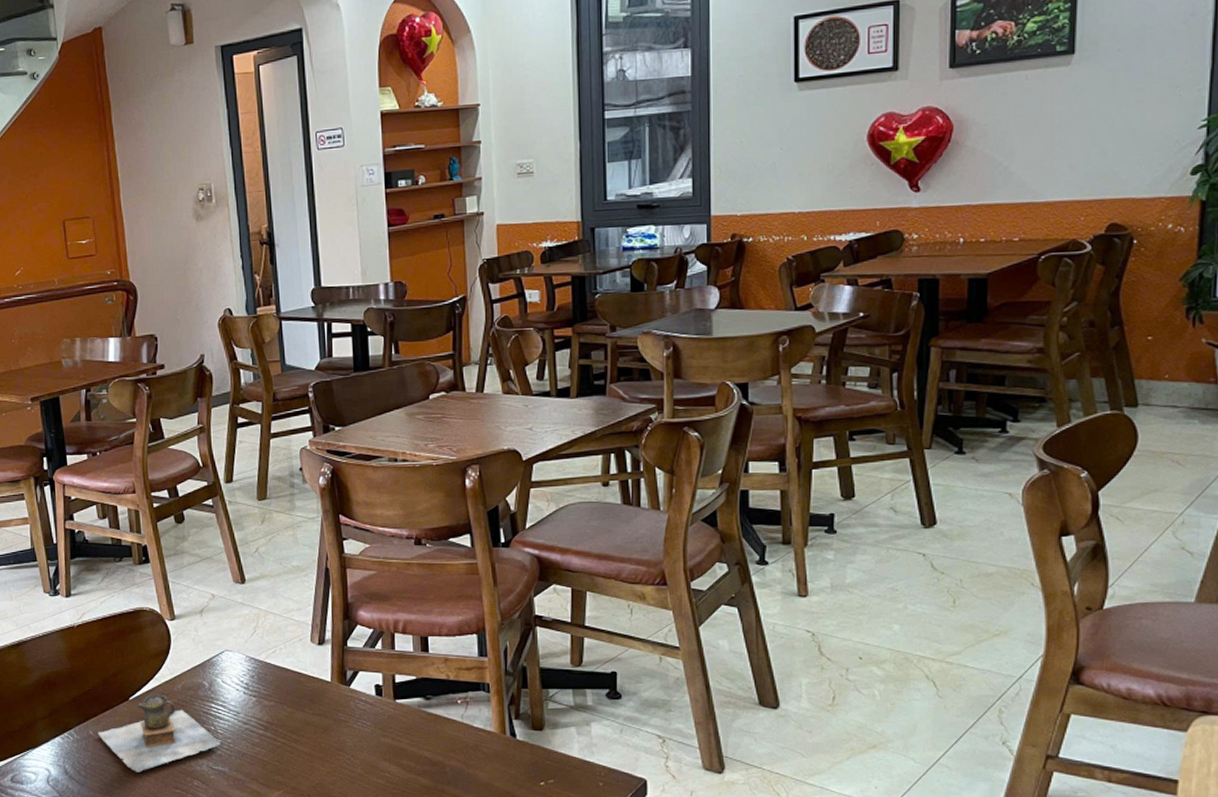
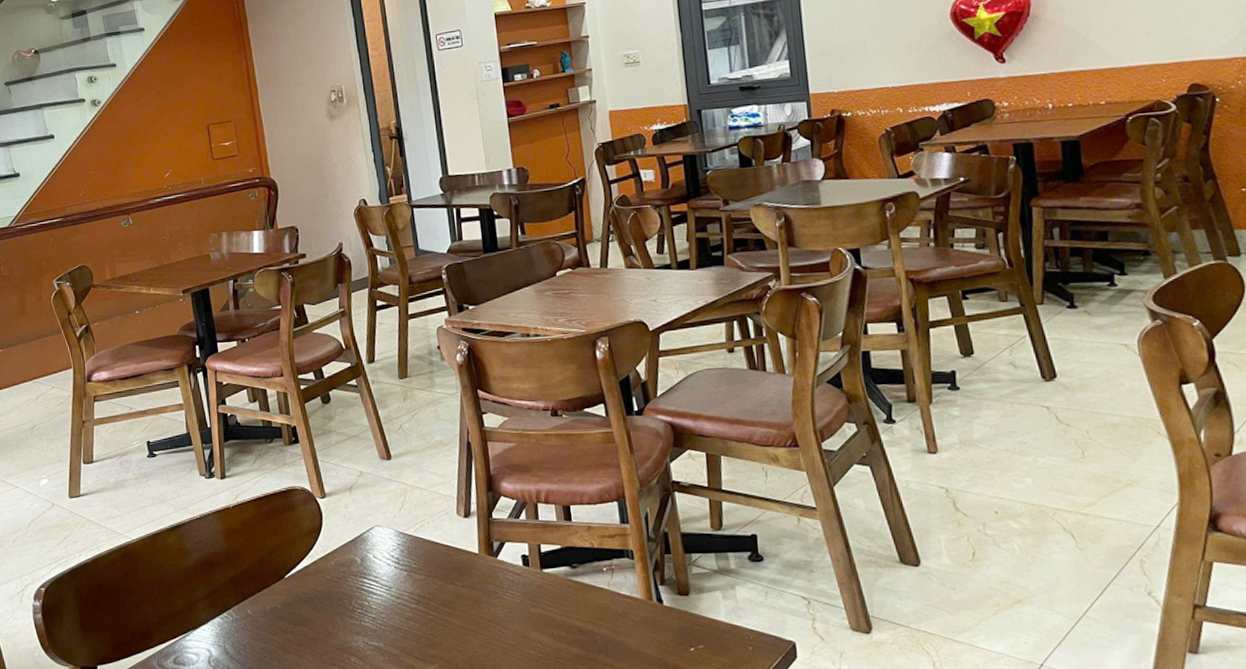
teapot: present [97,693,221,772] -> none [255,570,375,650]

